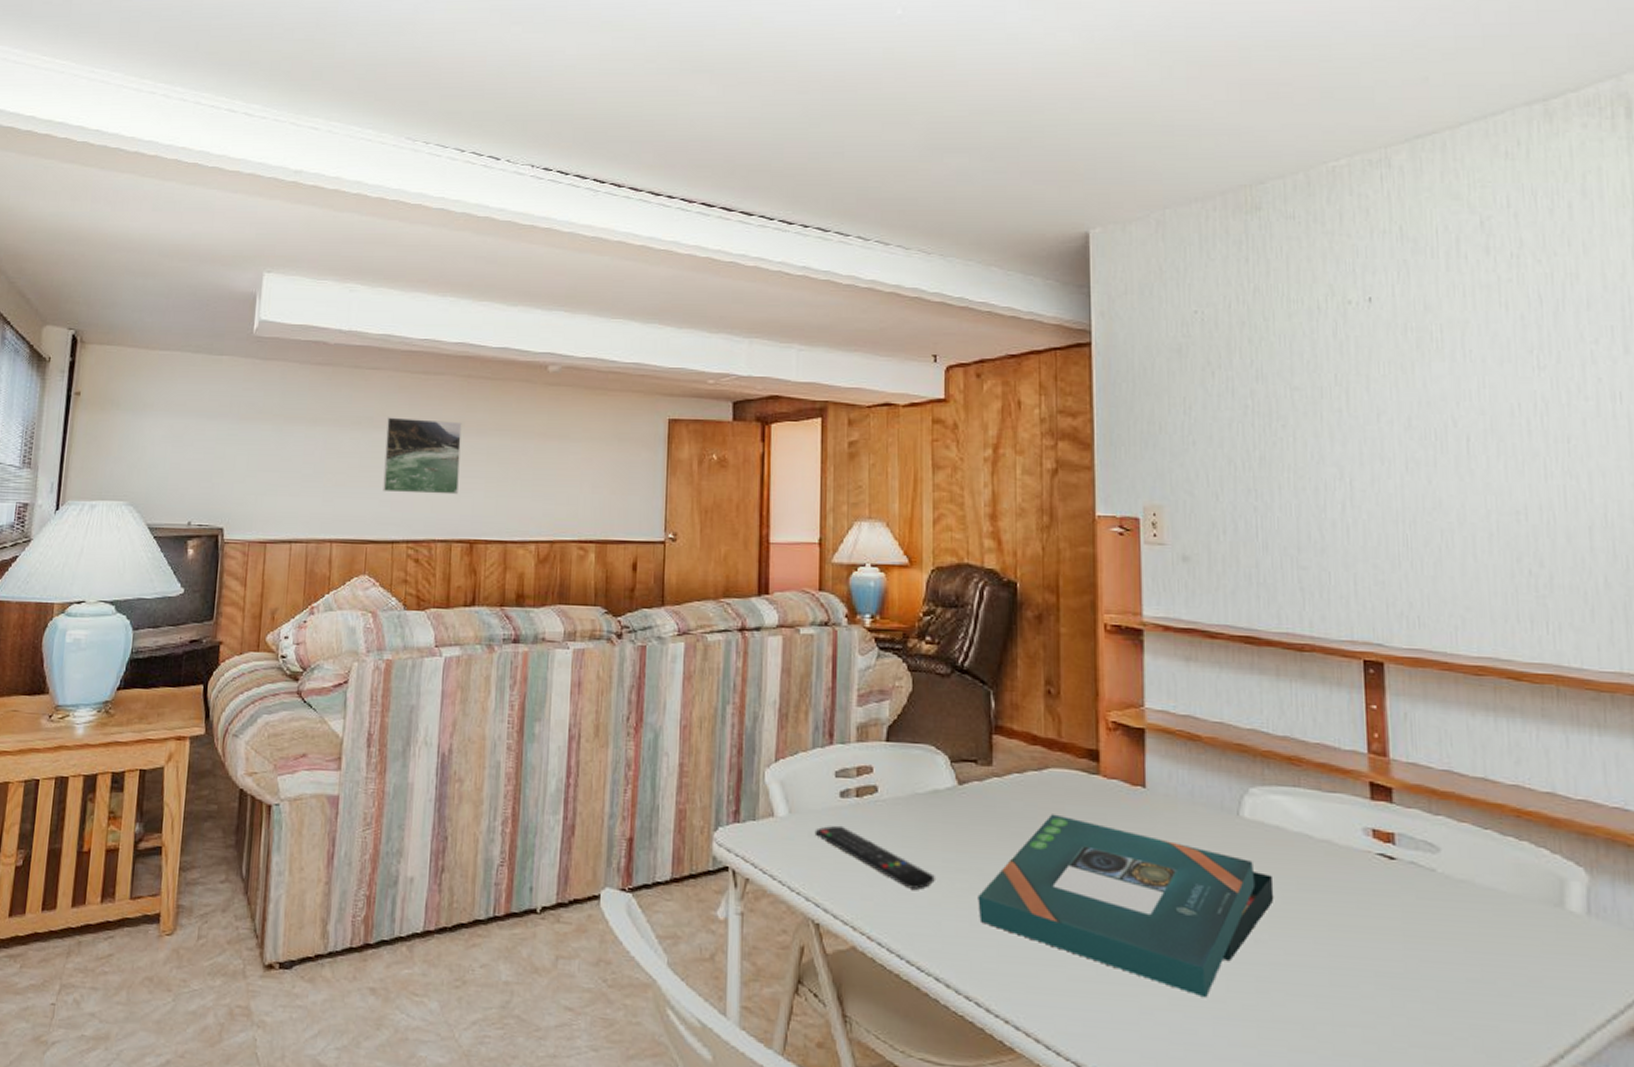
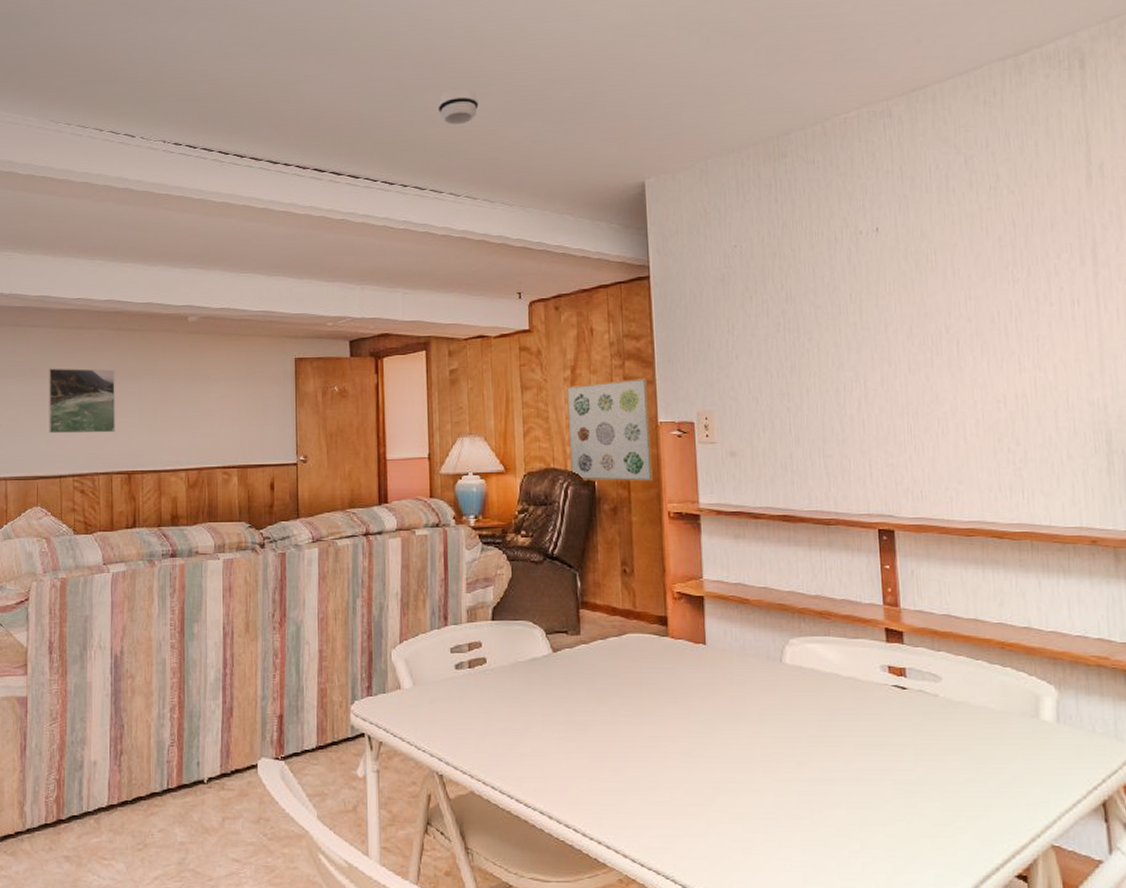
remote control: present [814,825,935,890] -> none [435,692,537,741]
smoke detector: none [848,116,895,159] -> present [437,87,478,125]
board game: present [978,814,1274,998] -> none [572,671,812,812]
wall art: none [987,463,1088,585] -> present [567,378,654,481]

